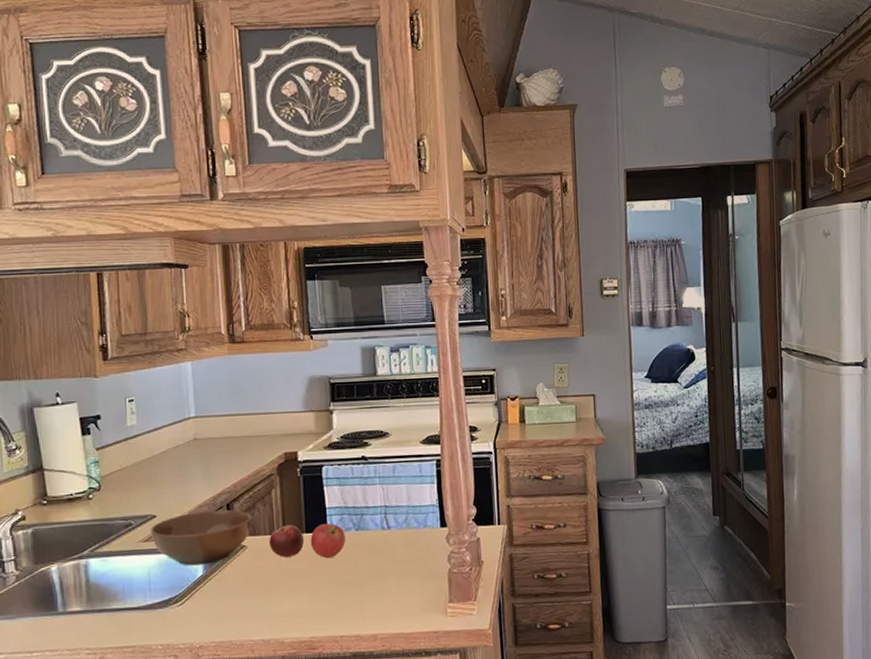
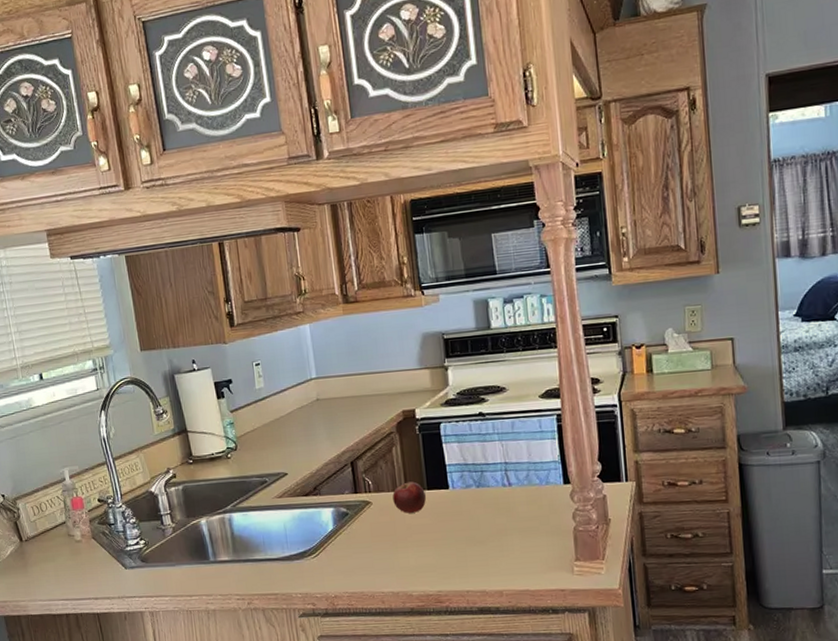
bowl: present [150,509,252,566] -> none [283,467,375,521]
fruit: present [310,523,345,559] -> none [432,480,467,515]

